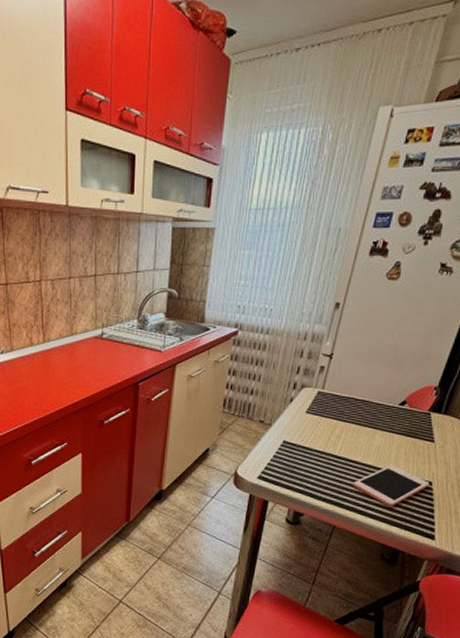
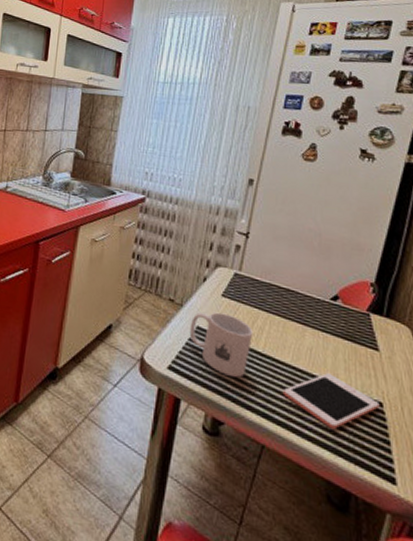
mug: none [277,427,332,478] -> present [189,312,253,378]

